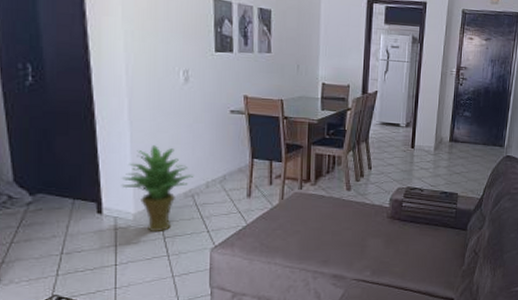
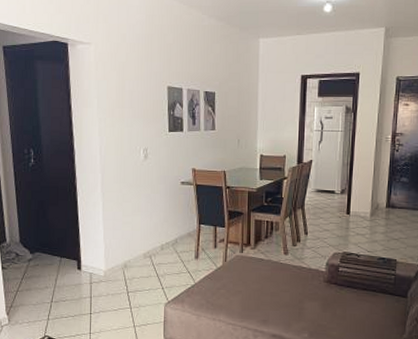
potted plant: present [121,145,194,231] -> none [95,213,152,287]

